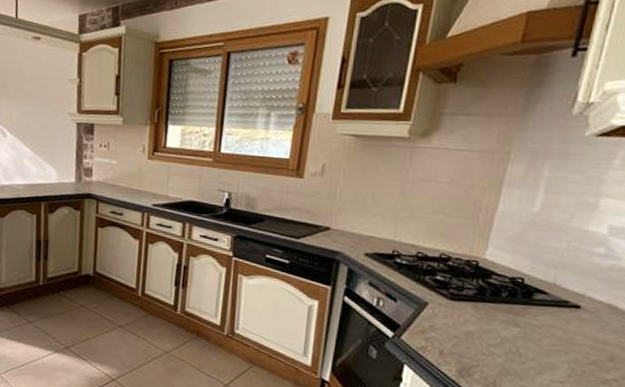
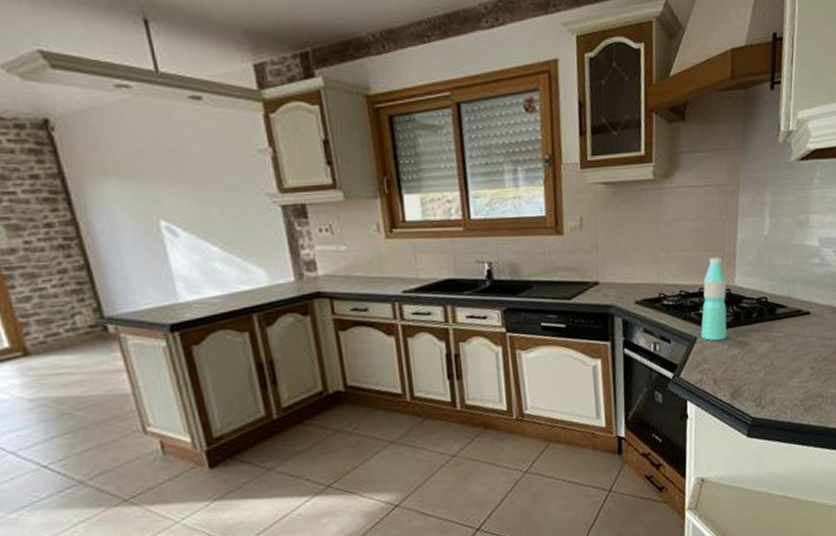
water bottle: none [433,224,476,313] -> present [701,257,727,341]

